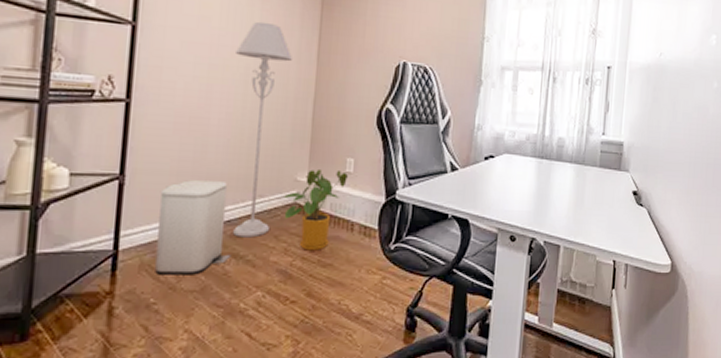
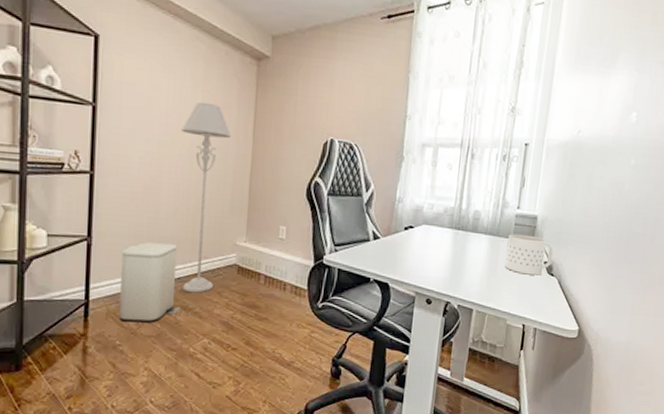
house plant: present [284,168,348,251] -> none [225,234,281,306]
mug: none [592,161,642,206] -> present [505,233,554,276]

